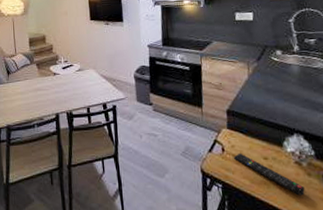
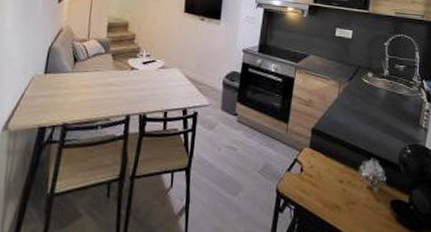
remote control: present [233,153,305,196] -> none [310,174,372,221]

